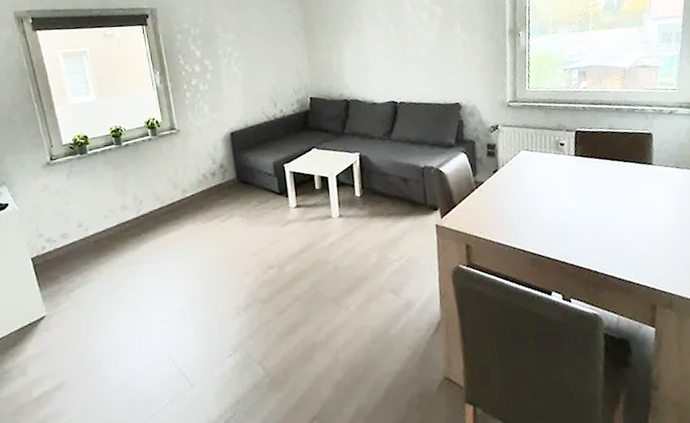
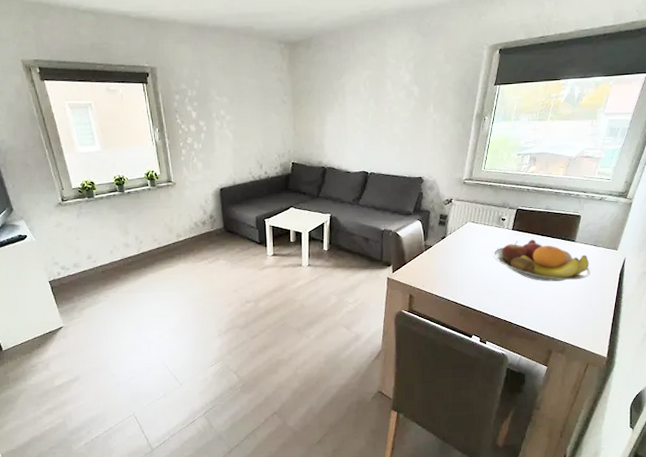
fruit bowl: none [556,165,681,216] -> present [492,239,590,282]

